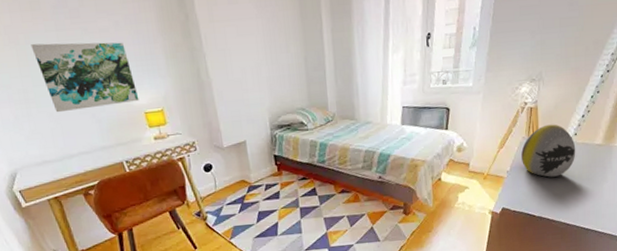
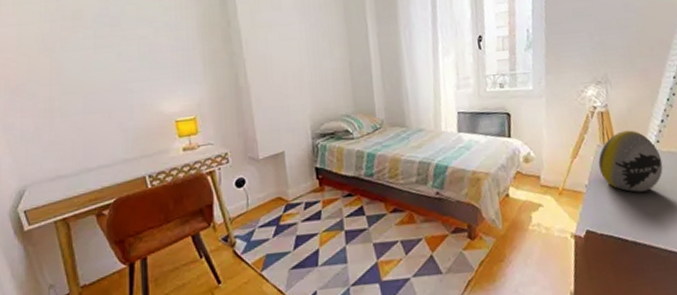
wall art: present [31,42,140,113] -> none [66,48,171,122]

